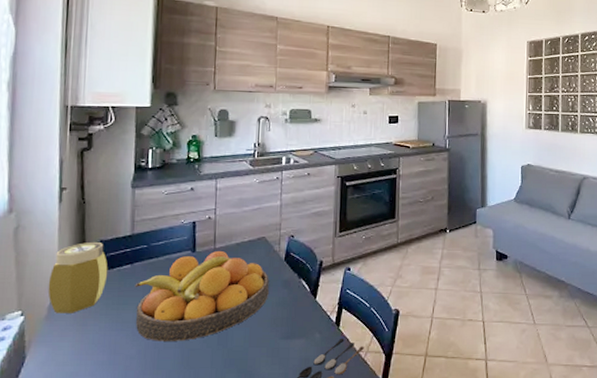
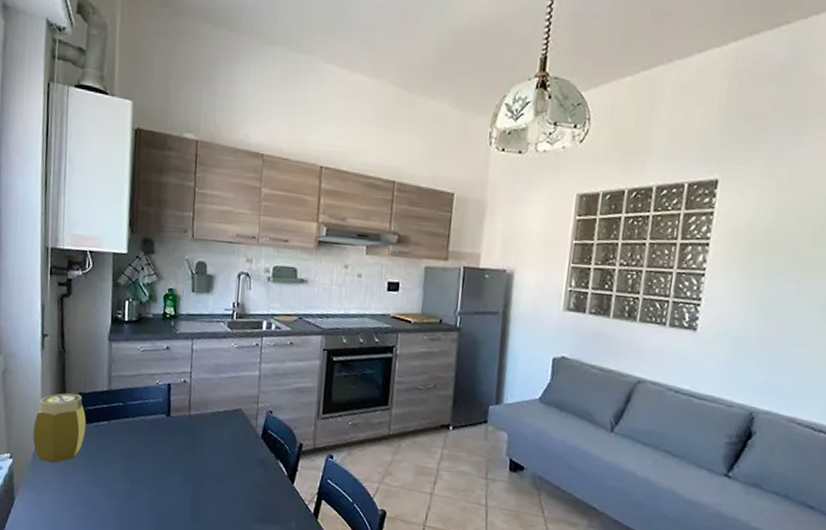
fruit bowl: present [135,251,269,341] -> none [111,418,245,508]

